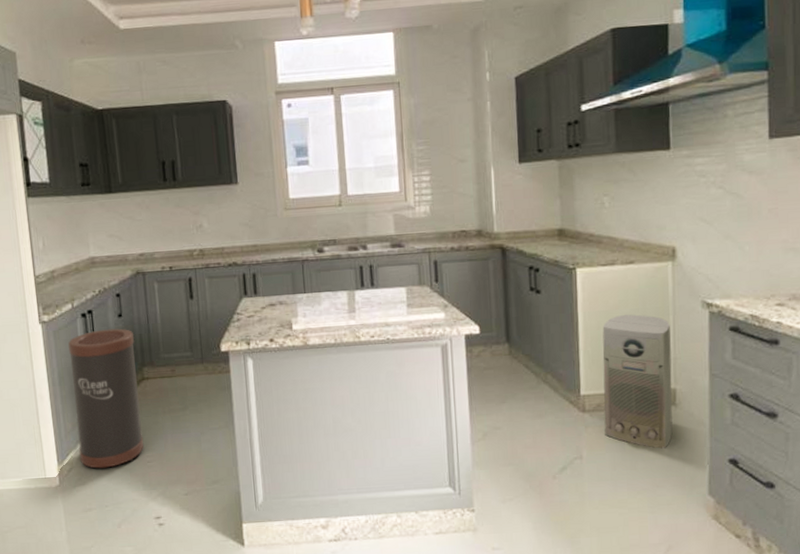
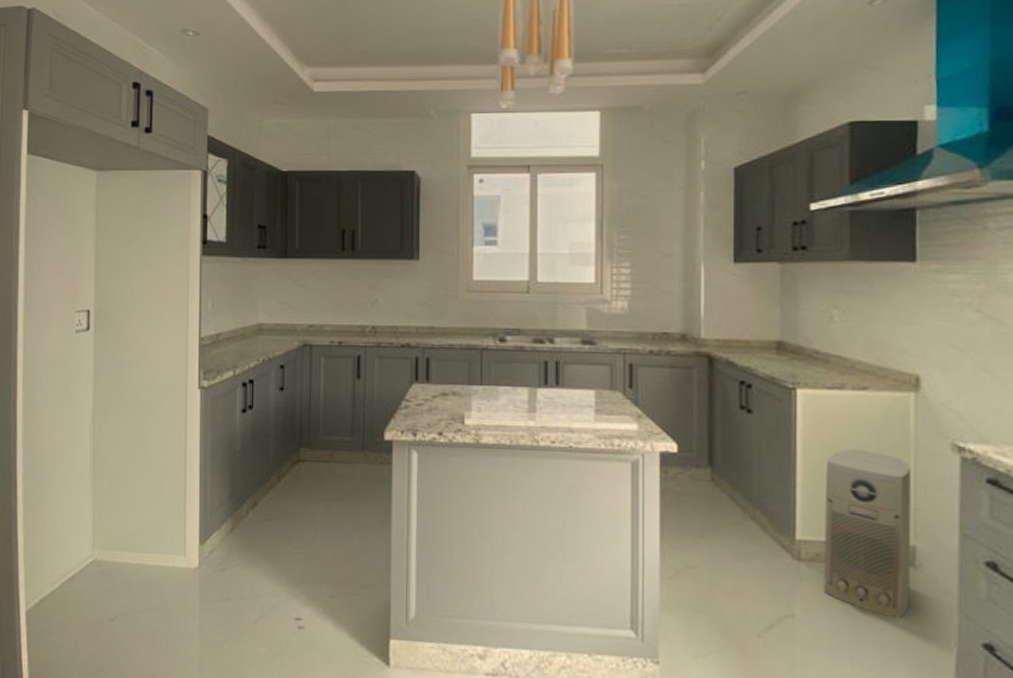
trash can: present [68,328,144,469] -> none [223,402,293,555]

